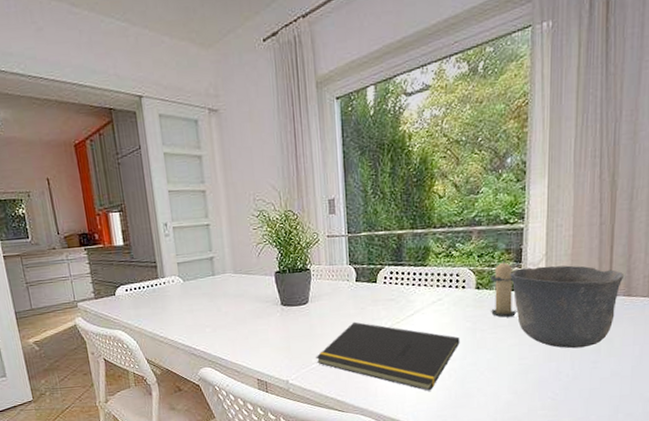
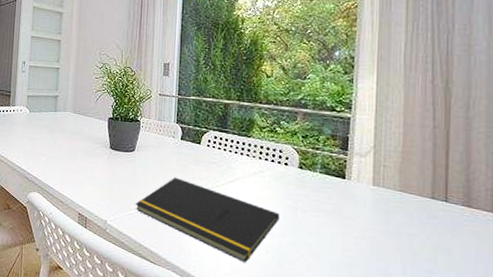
candle: present [490,258,517,318] -> none [314,143,342,204]
cup: present [510,265,625,349] -> none [335,156,463,253]

